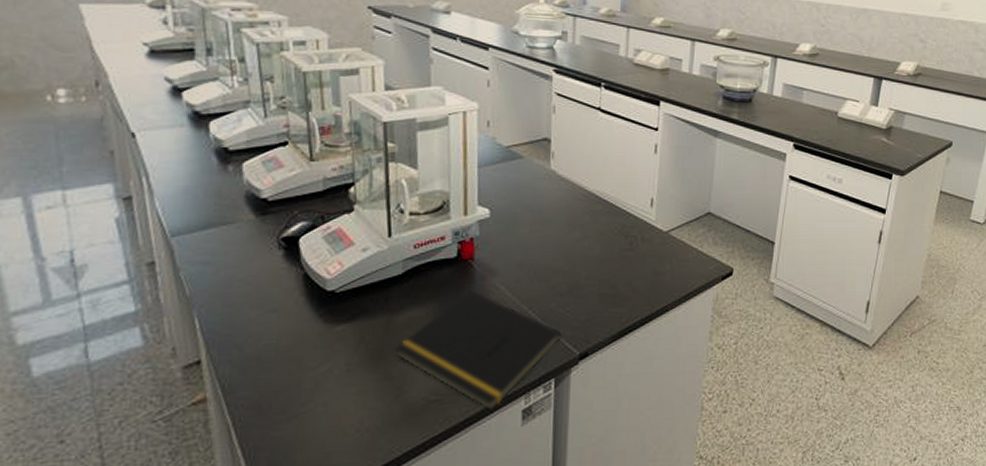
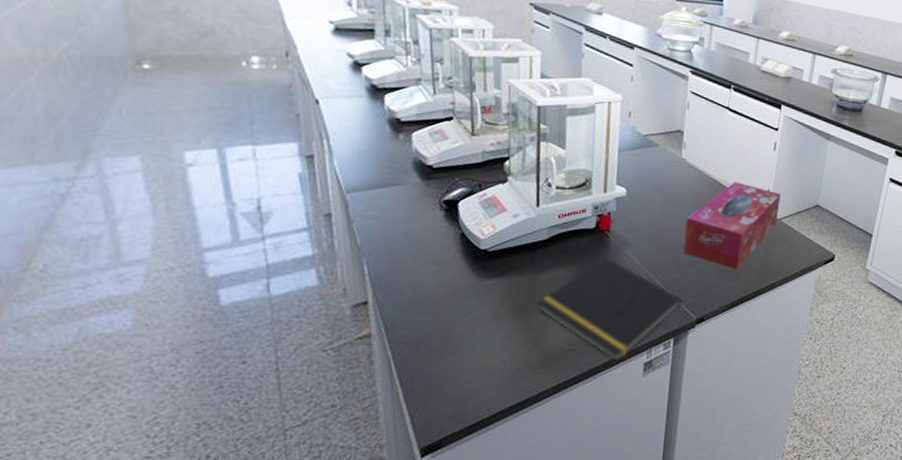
tissue box: none [559,192,666,294] -> present [683,182,781,270]

